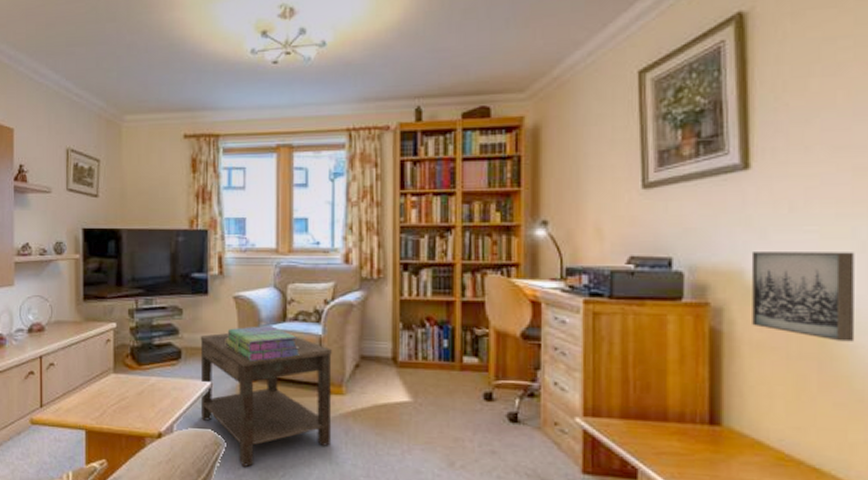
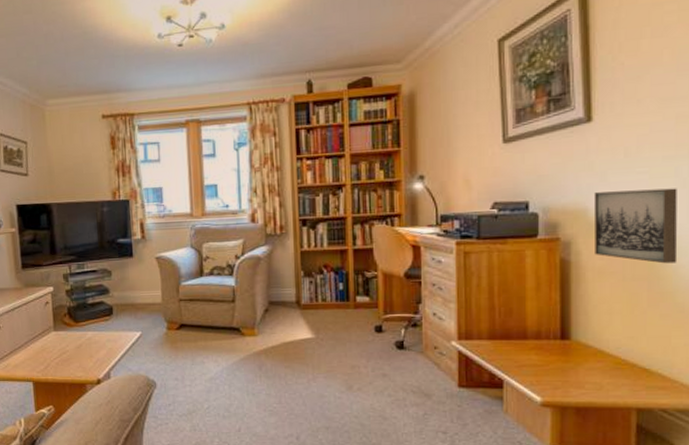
side table: present [200,333,332,467] -> none [128,289,248,403]
stack of books: present [225,326,300,362] -> none [150,281,216,314]

